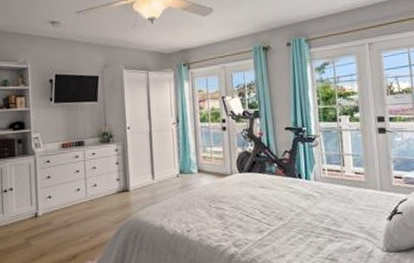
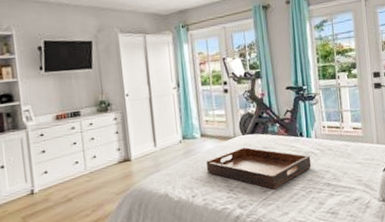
serving tray: none [203,185,310,230] -> present [206,146,312,190]

